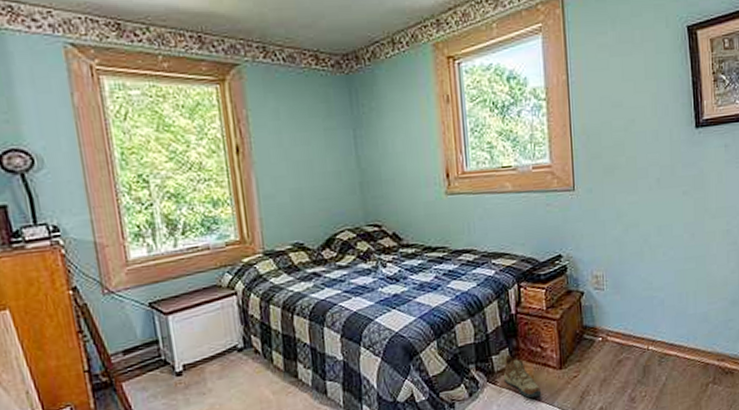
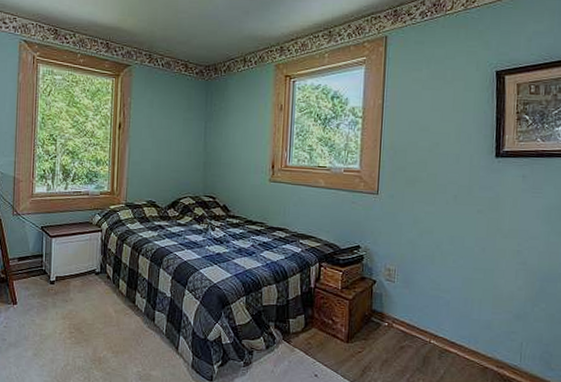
shoe: present [504,354,542,399] -> none [298,320,329,363]

